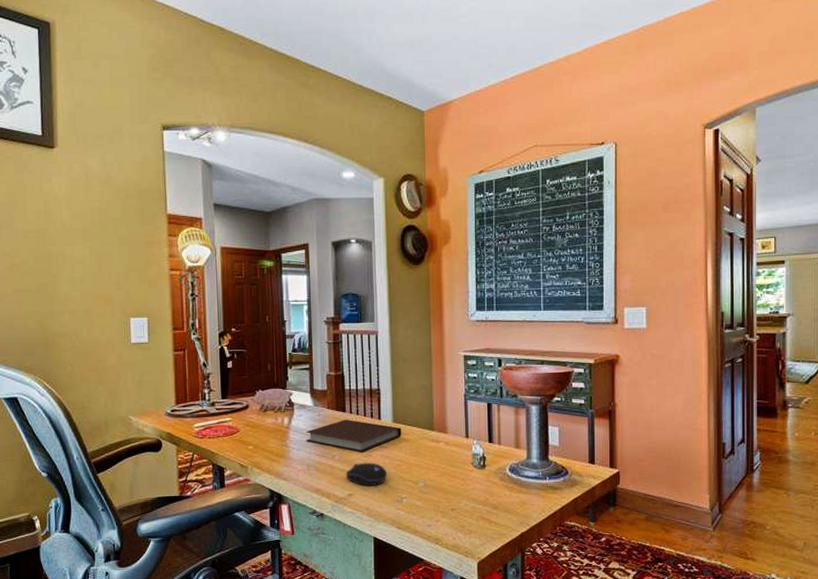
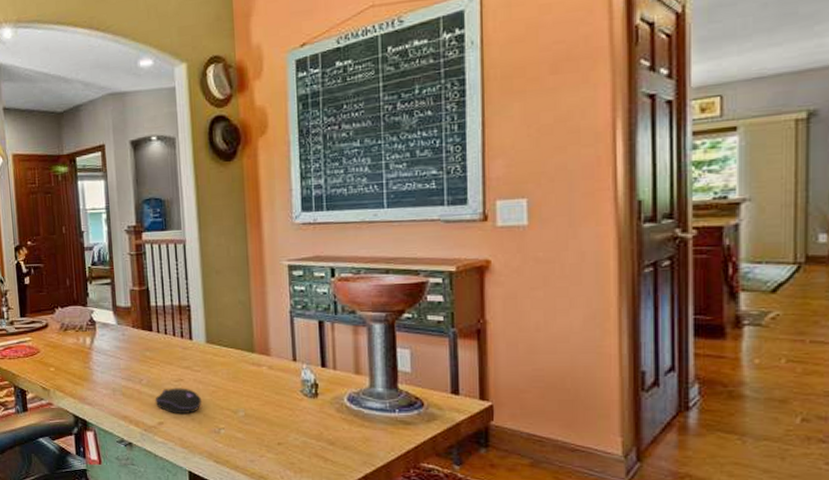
notebook: present [305,420,401,453] -> none [109,340,217,377]

